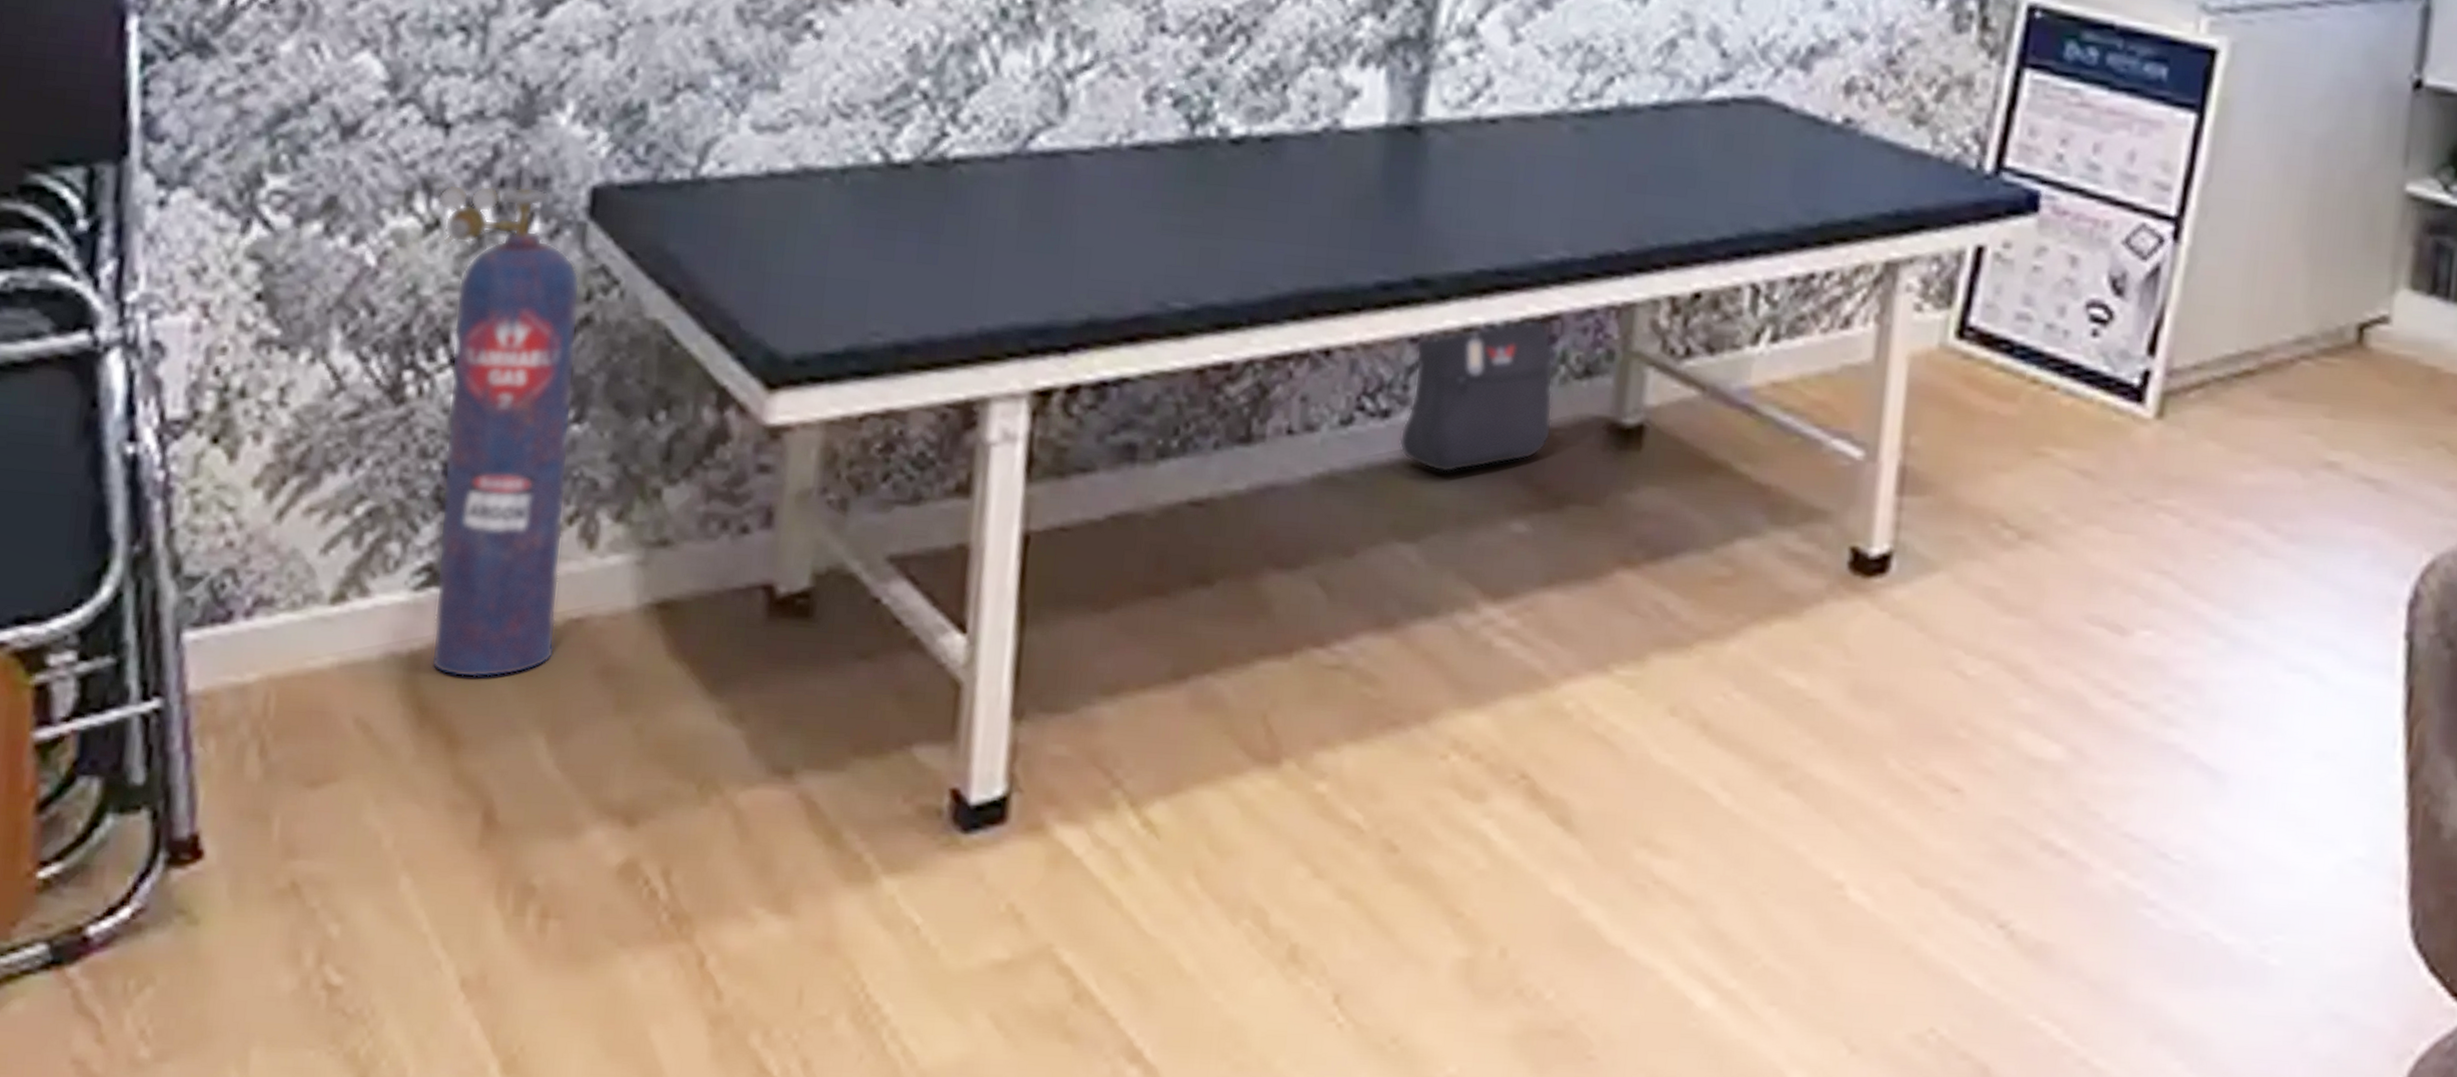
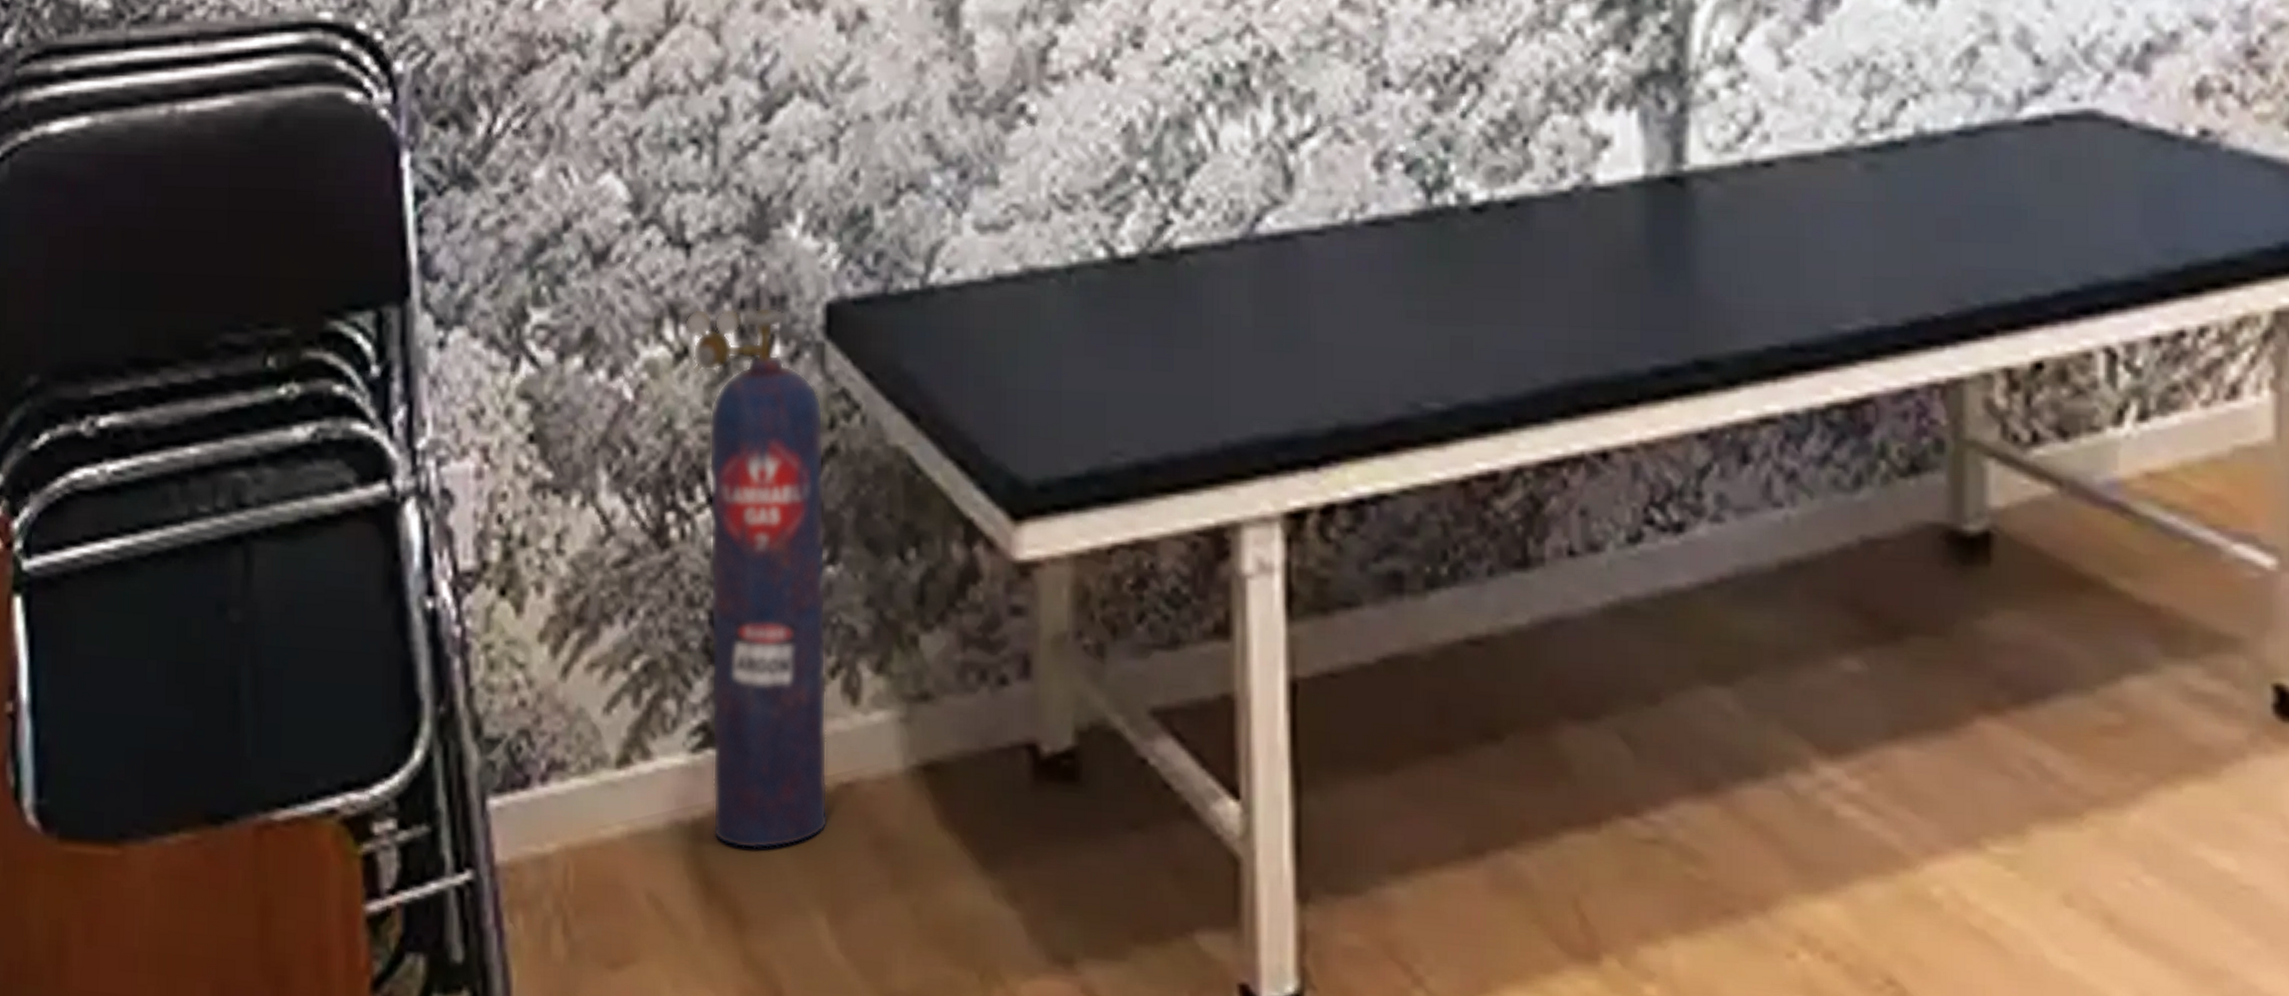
backpack: present [1399,319,1553,473] -> none [1698,404,1878,598]

